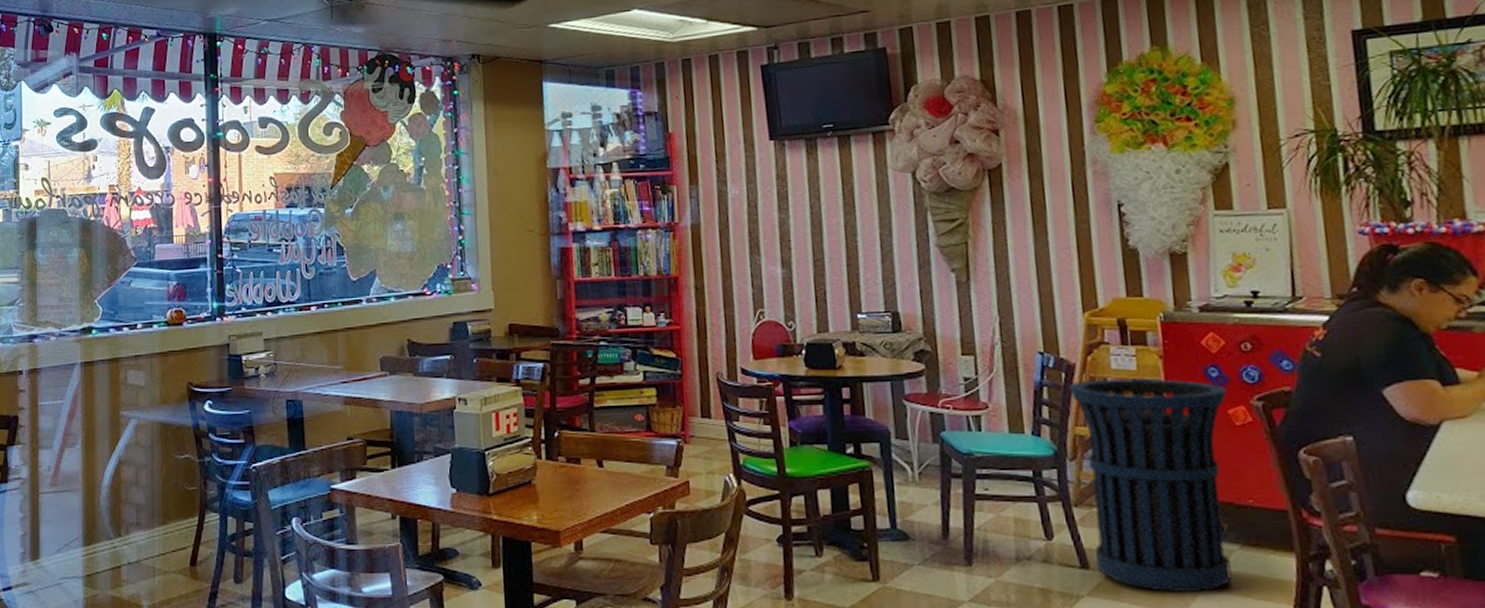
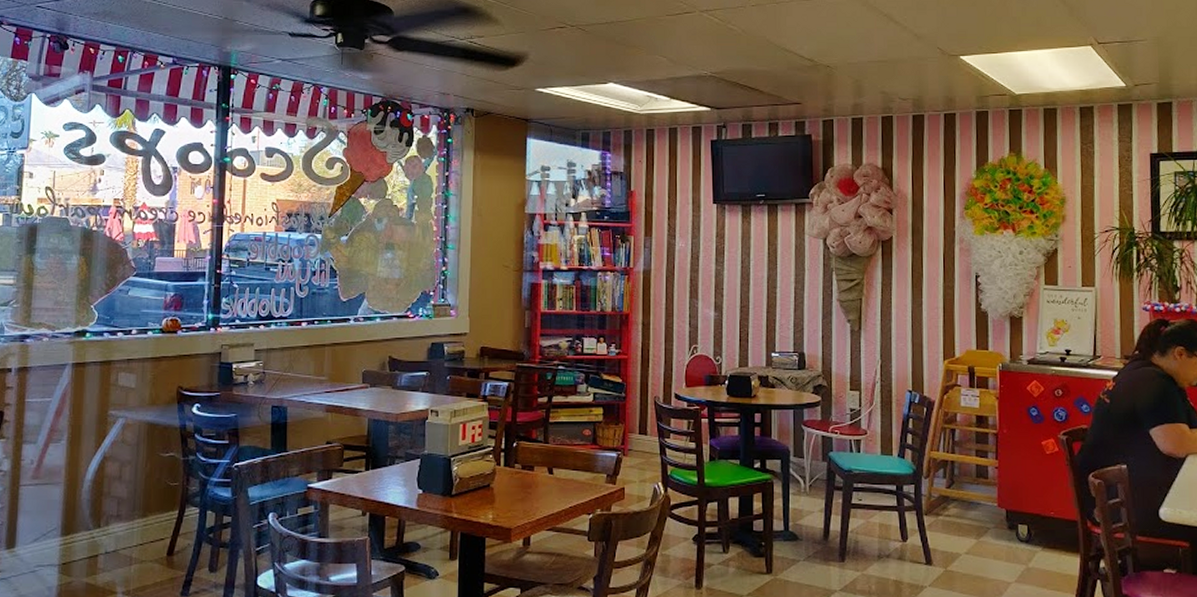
trash can: present [1068,378,1232,592] -> none [928,413,1042,584]

